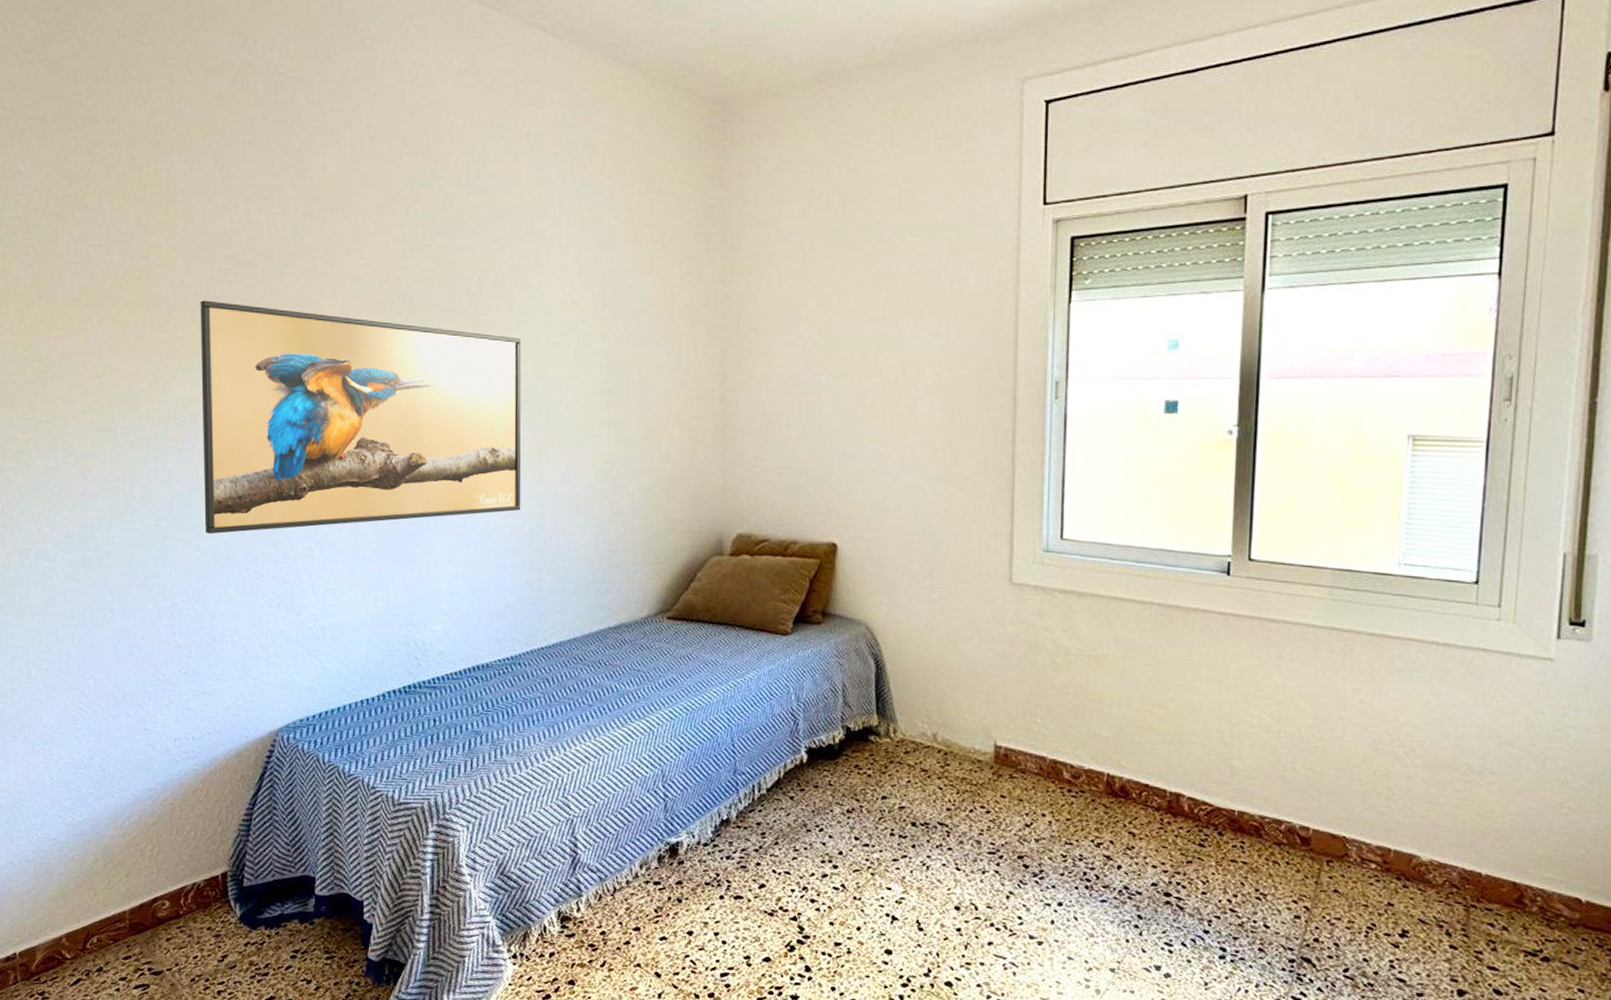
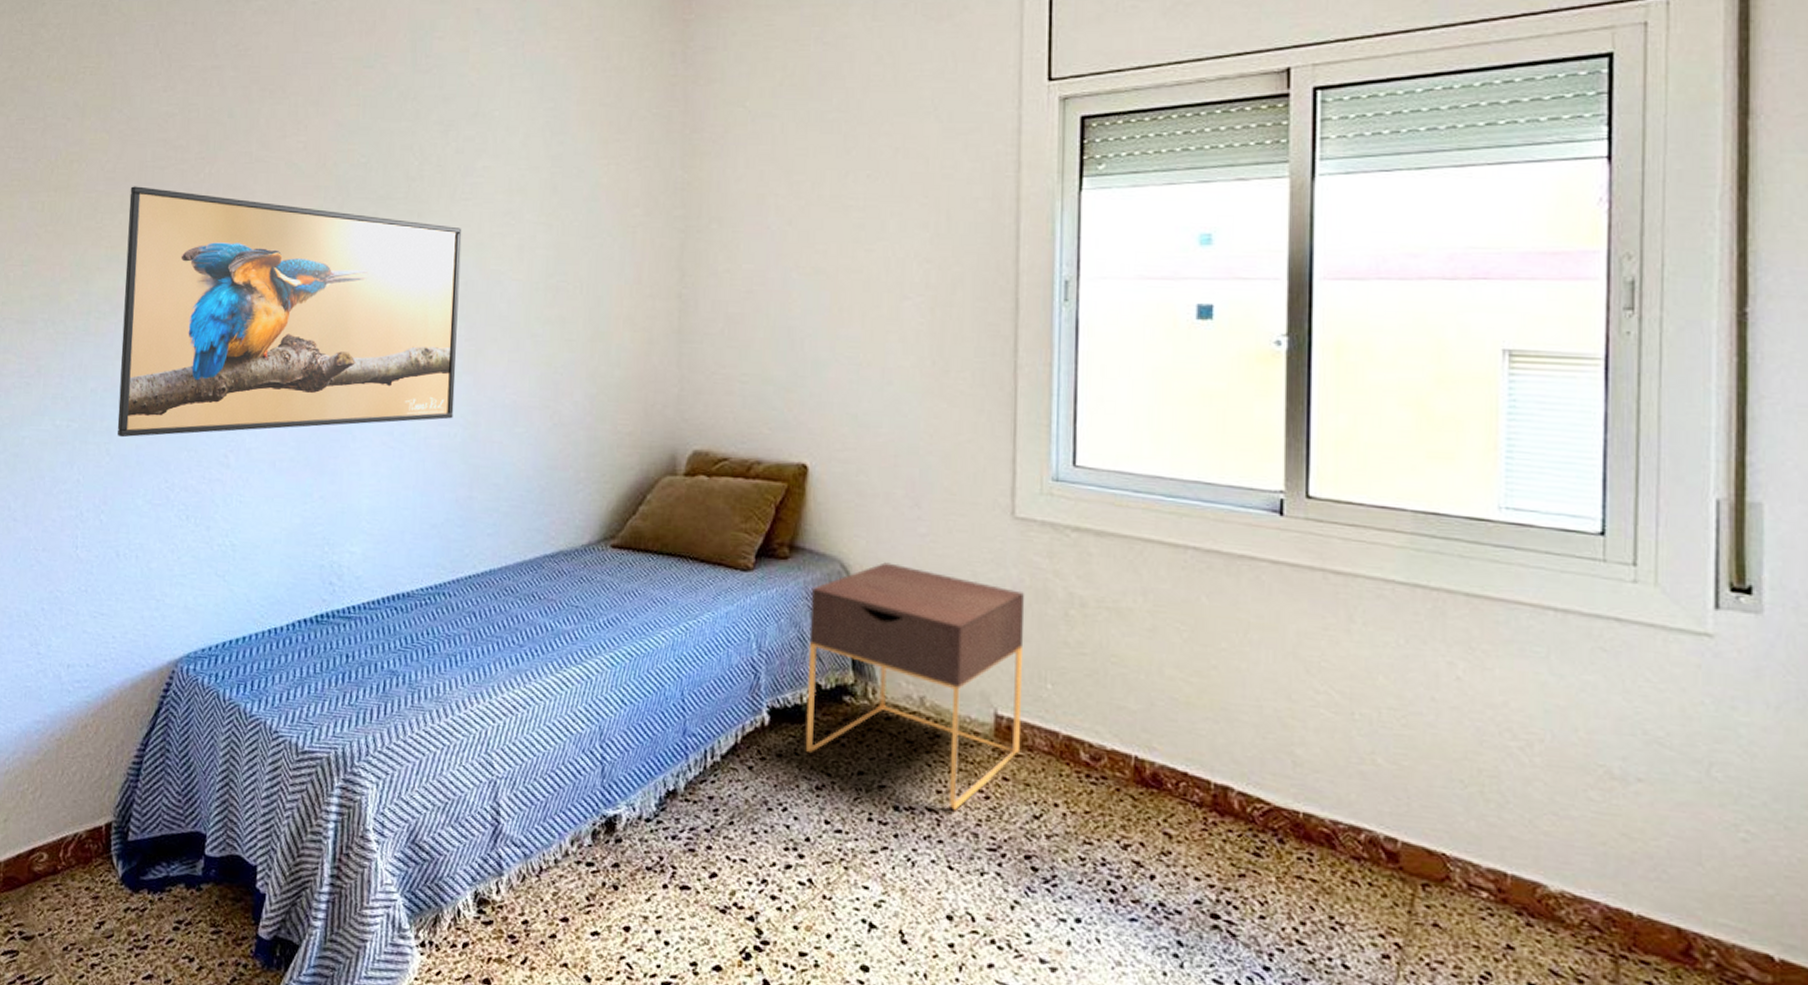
nightstand: none [837,624,1020,824] -> present [805,562,1025,811]

